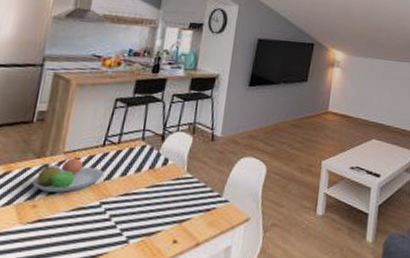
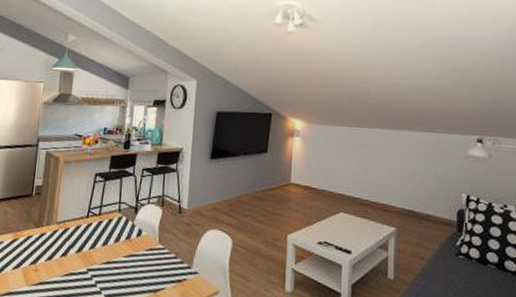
fruit bowl: present [31,158,105,192] -> none [33,228,90,259]

